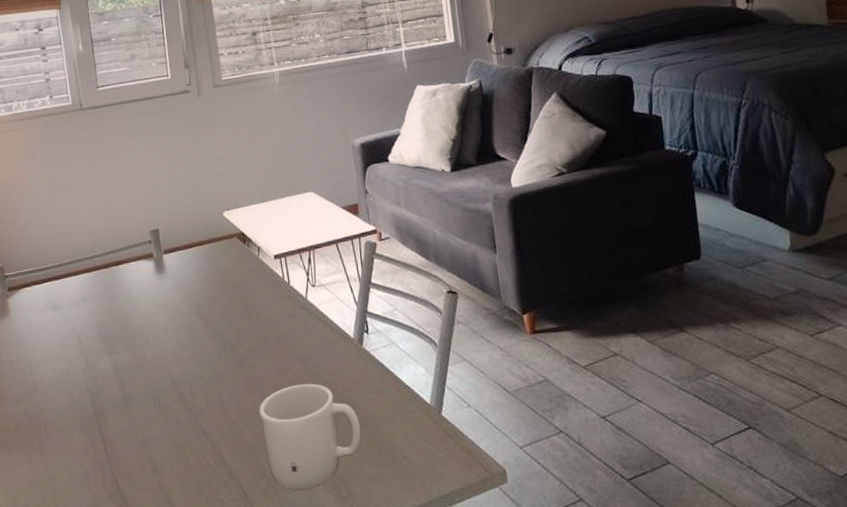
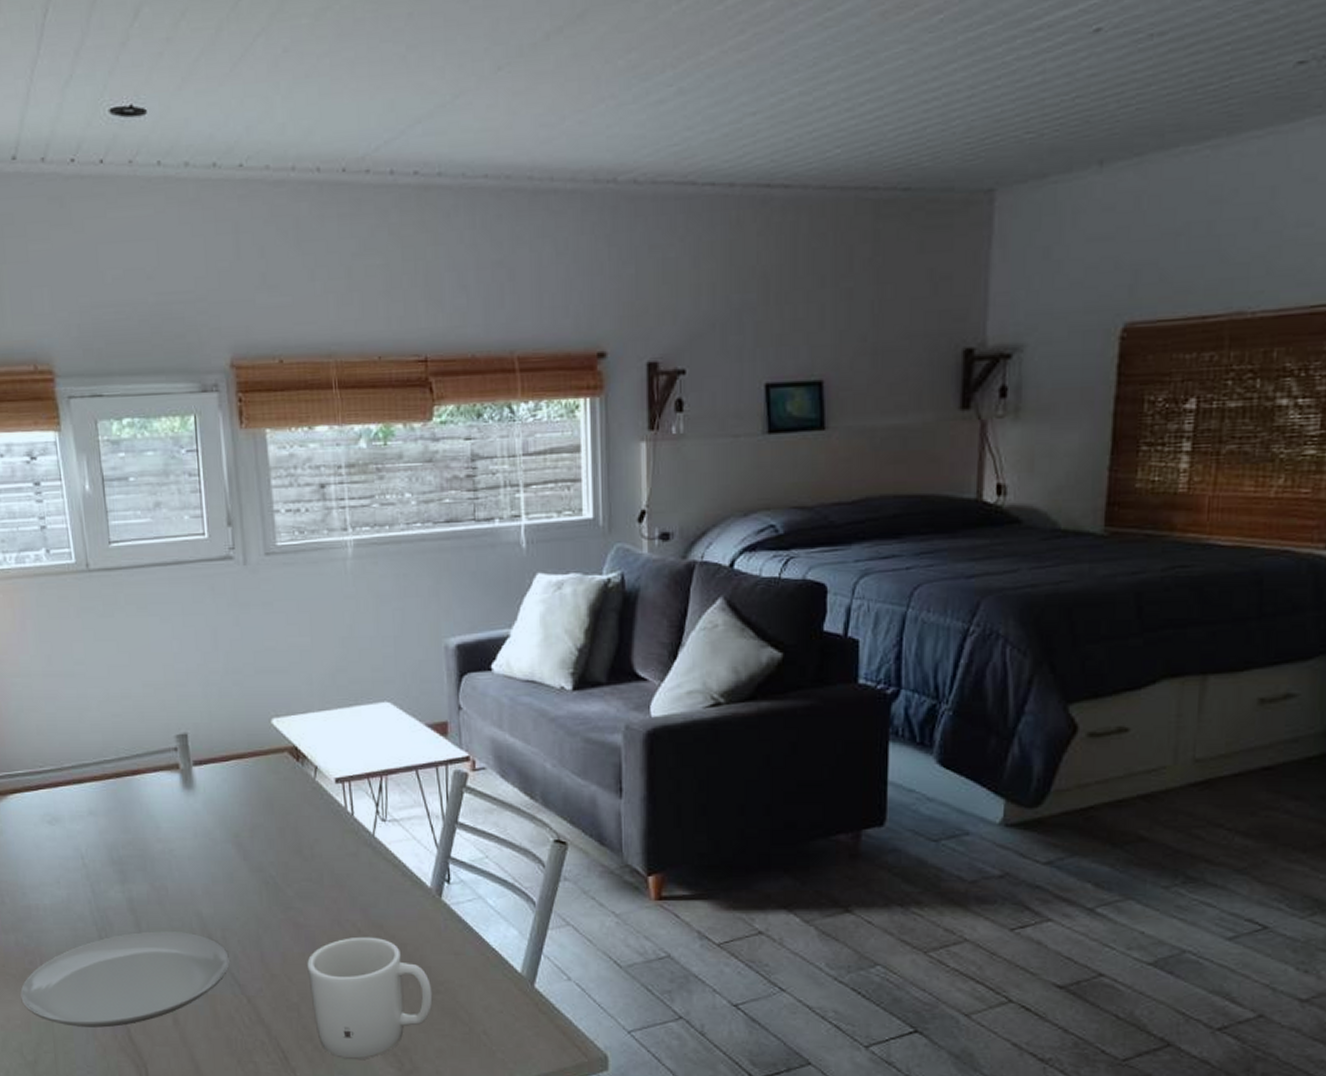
plate: none [28,391,197,481] -> present [20,931,230,1028]

